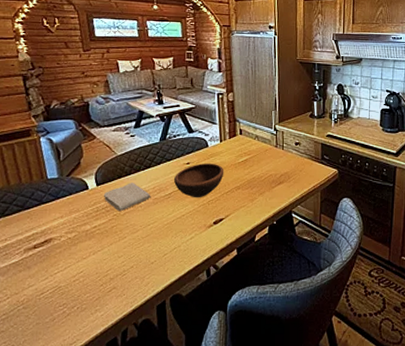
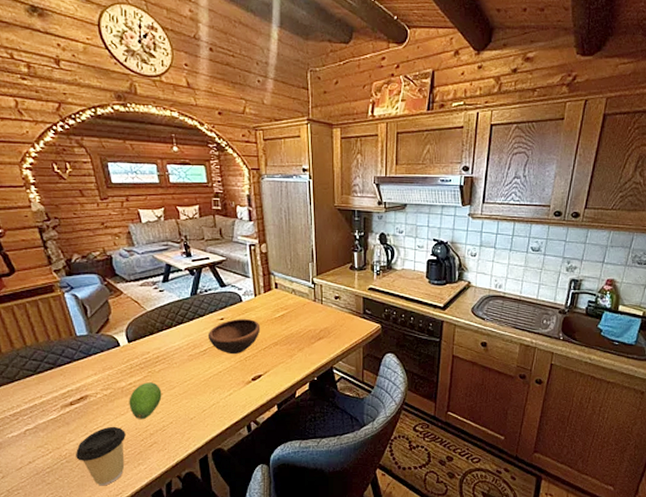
coffee cup: none [33,270,86,334] -> present [76,426,126,486]
fruit: none [91,225,125,263] -> present [129,382,162,419]
washcloth: present [103,183,151,211] -> none [136,339,186,368]

